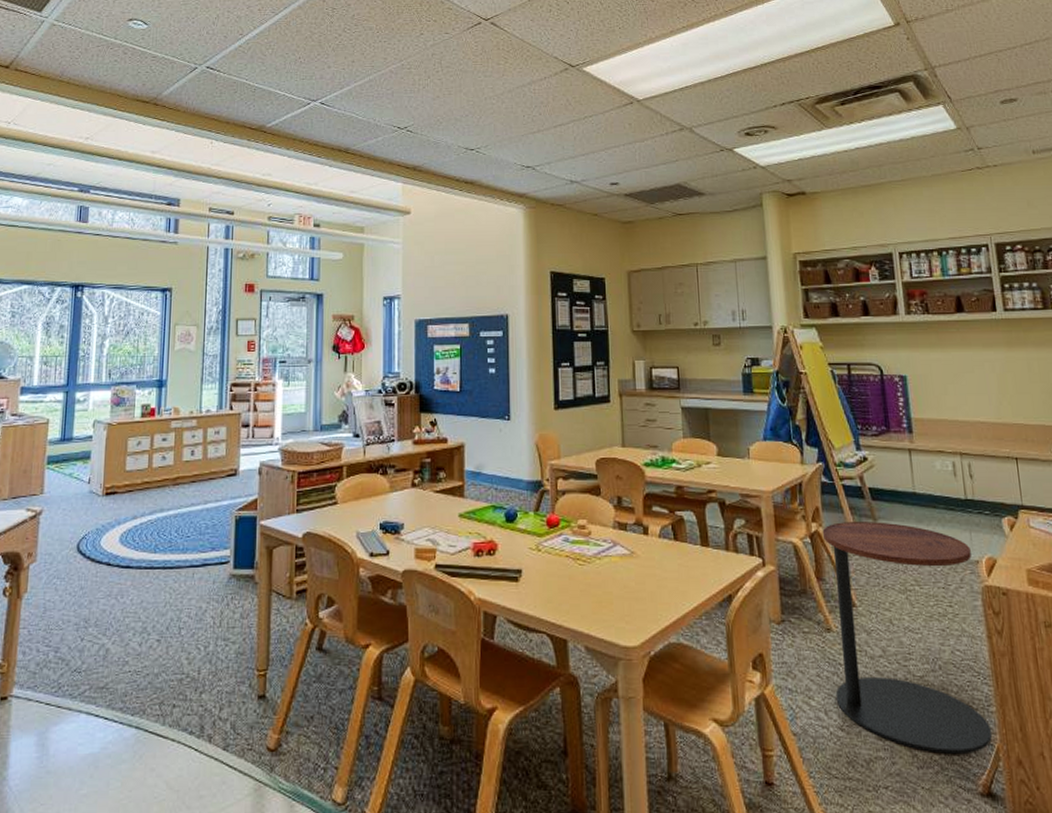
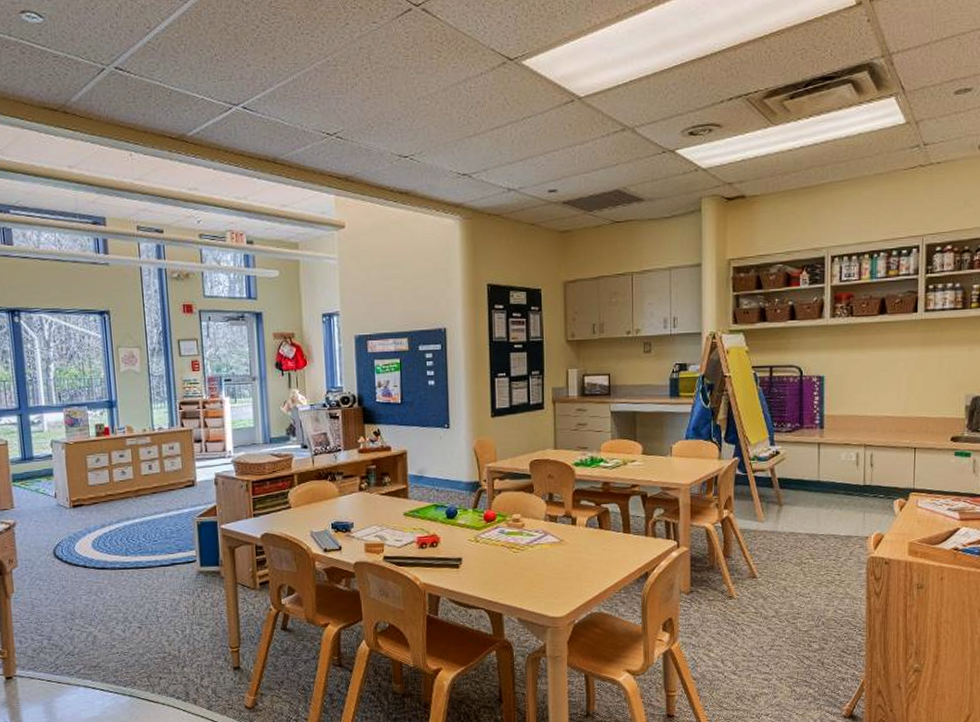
side table: present [822,522,992,754] -> none [732,507,862,688]

